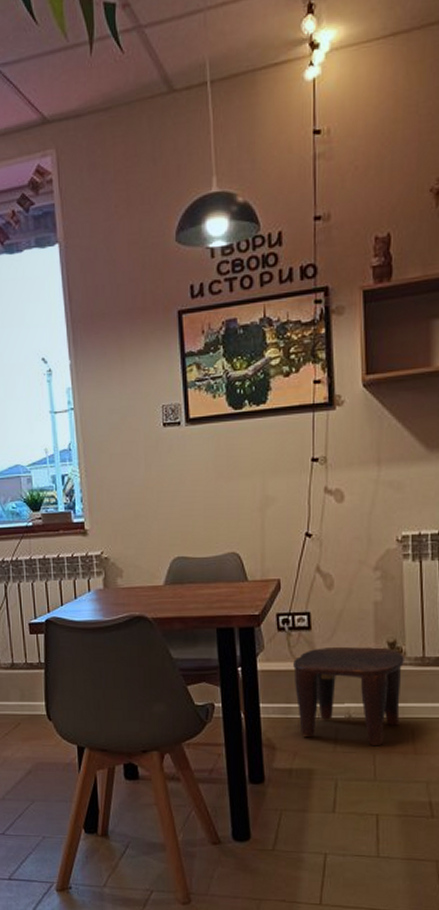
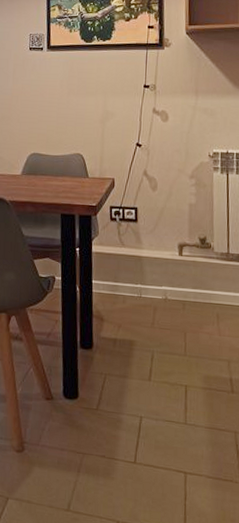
stool: present [293,647,404,746] -> none [122,238,212,326]

